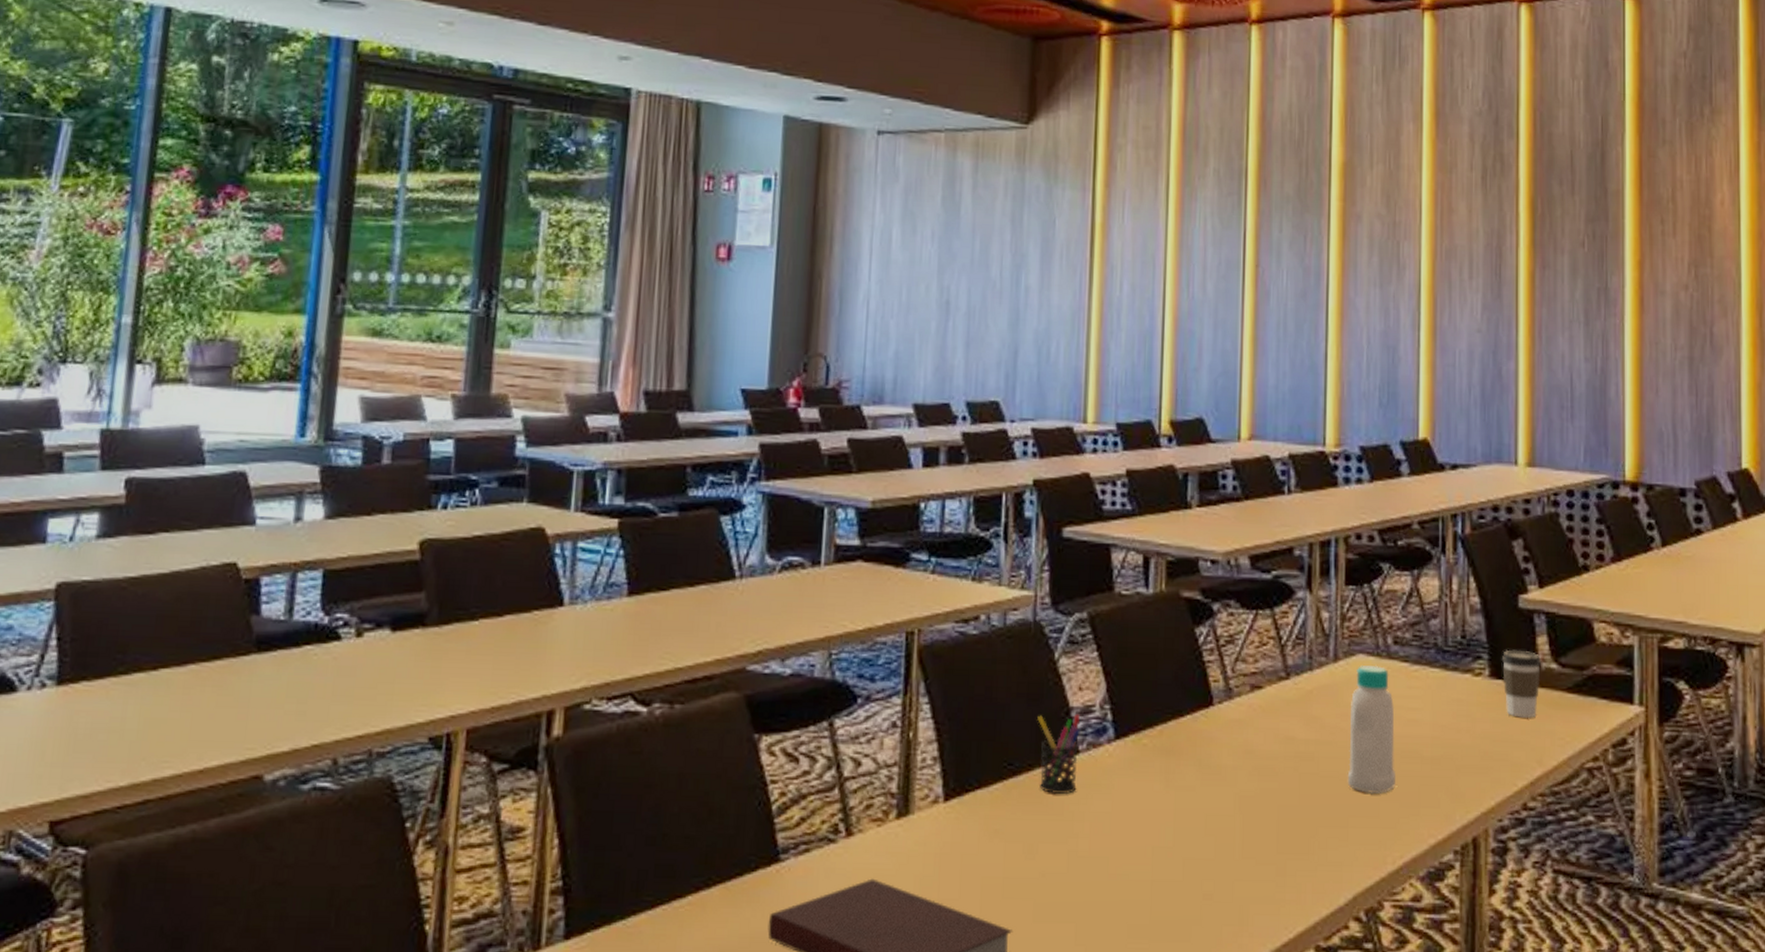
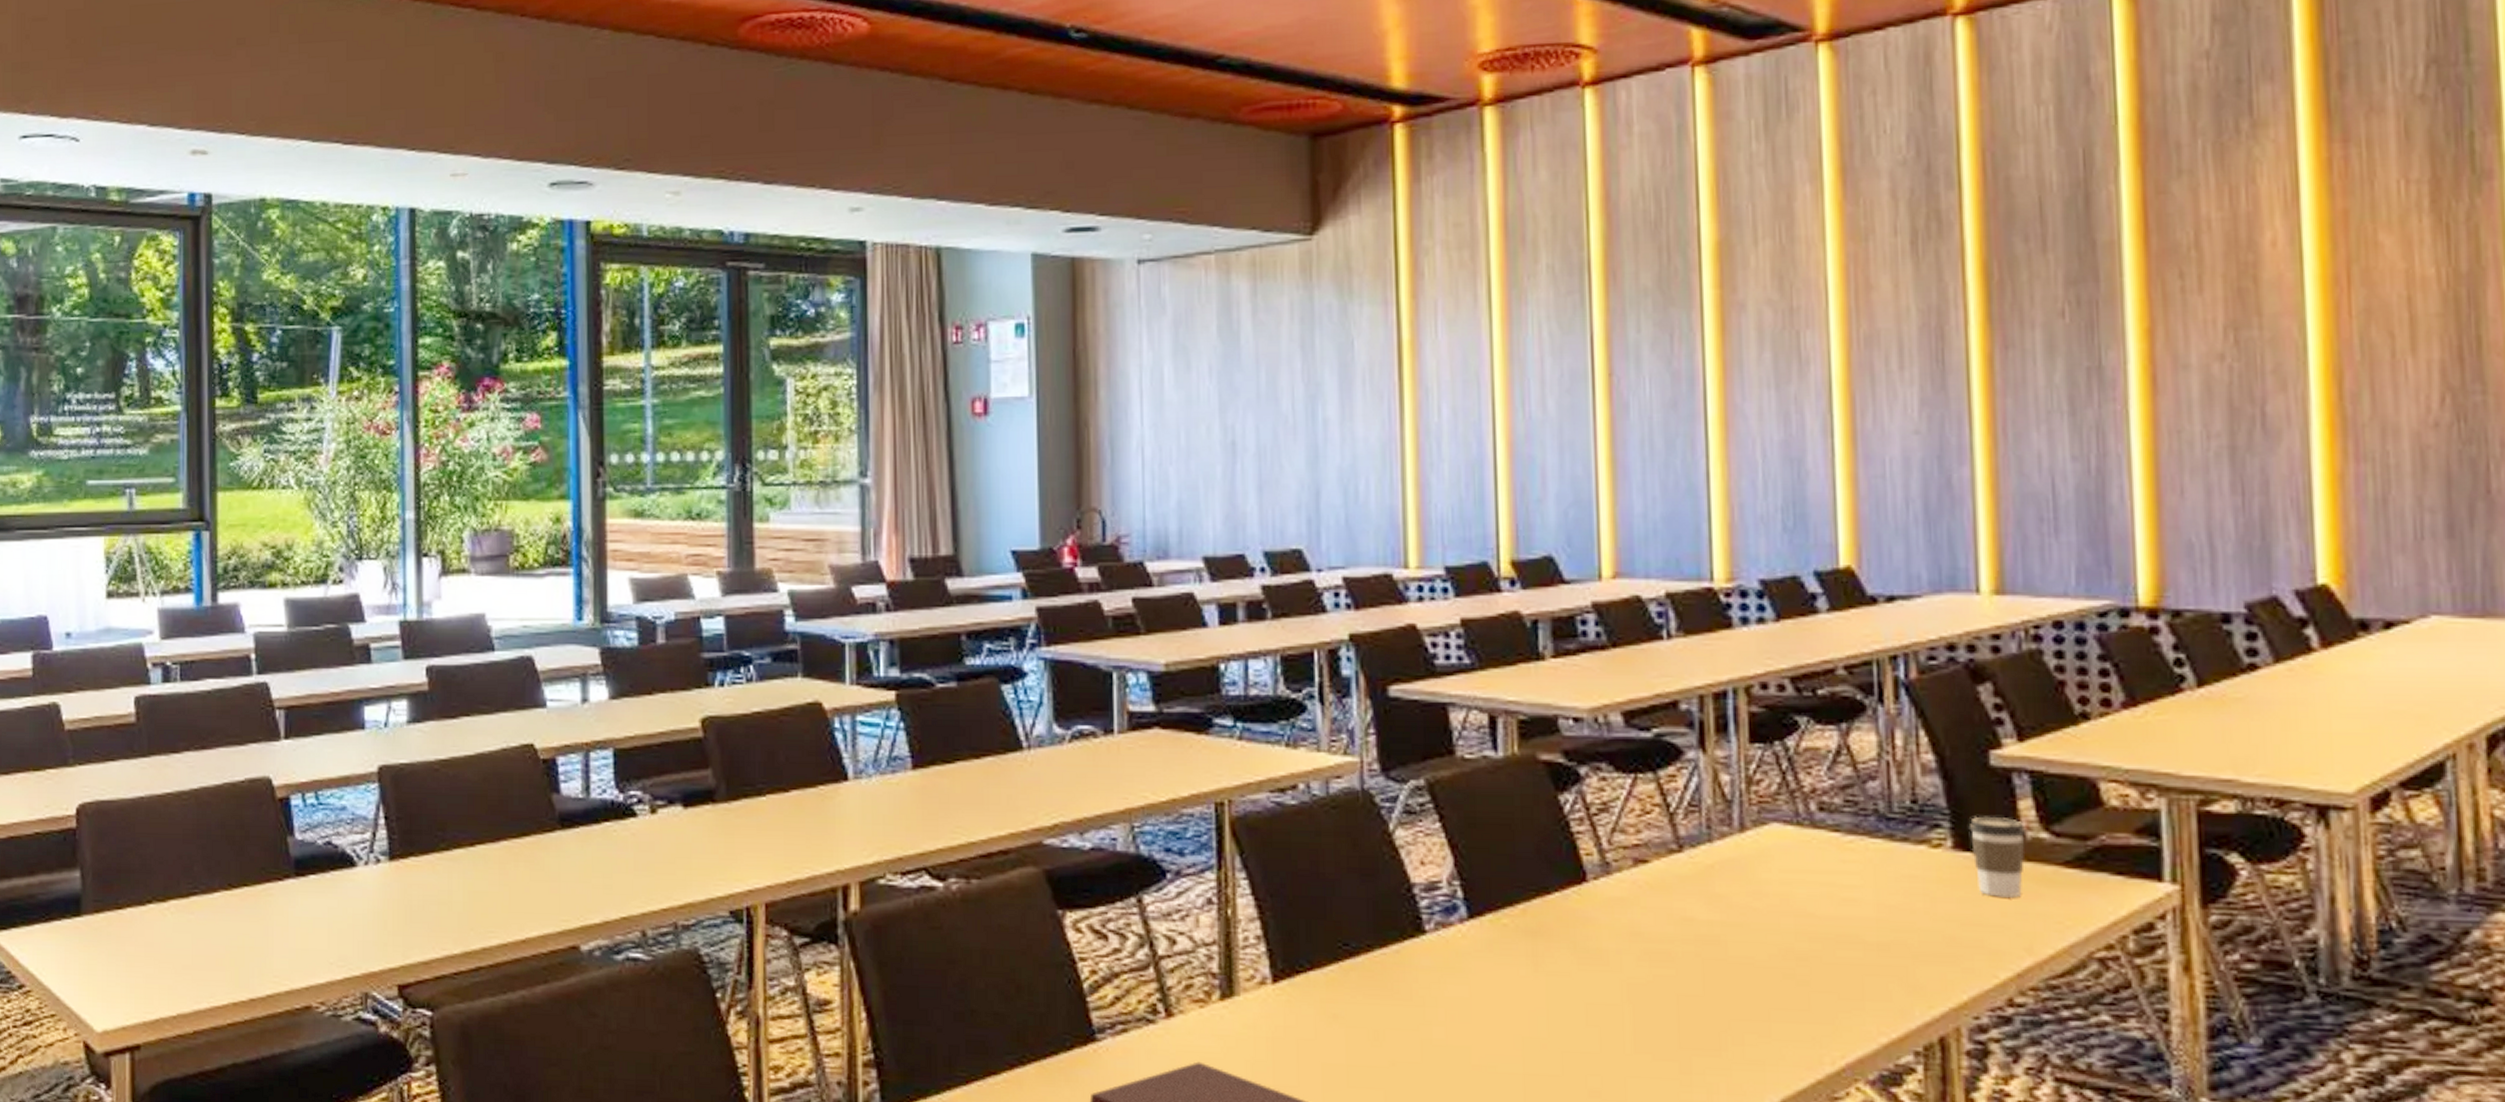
pen holder: present [1037,714,1080,795] -> none [1374,890,1426,978]
bottle: present [1347,665,1395,795] -> none [1765,835,1830,985]

